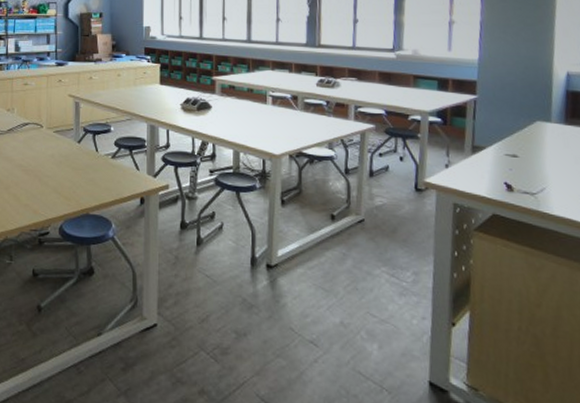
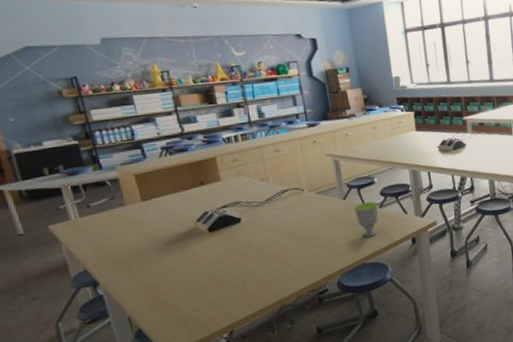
cup: none [86,150,110,188] -> present [353,201,379,238]

